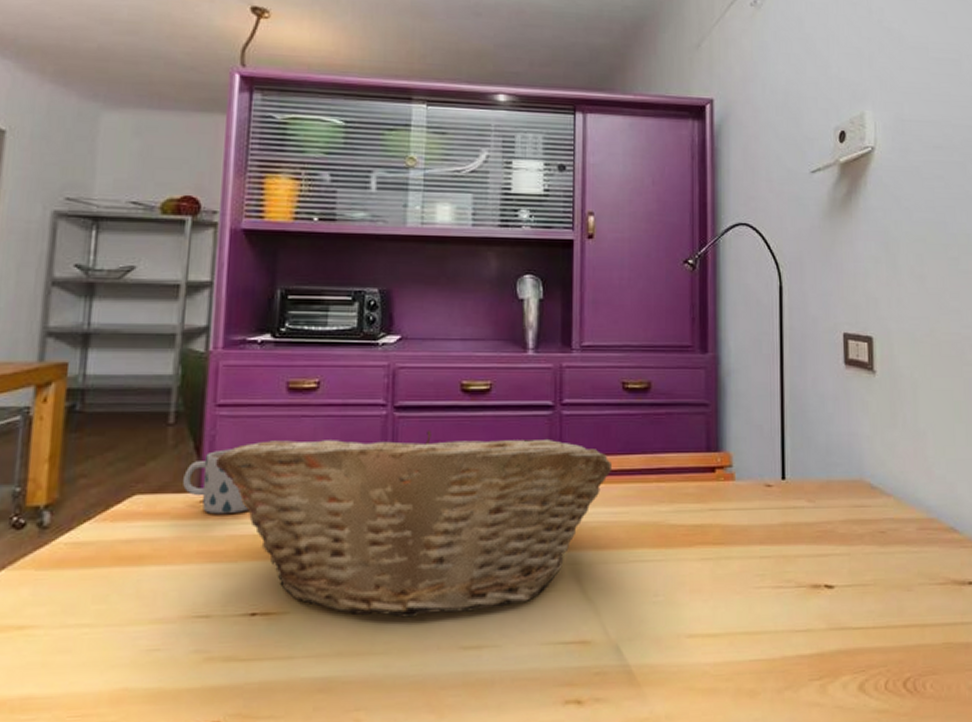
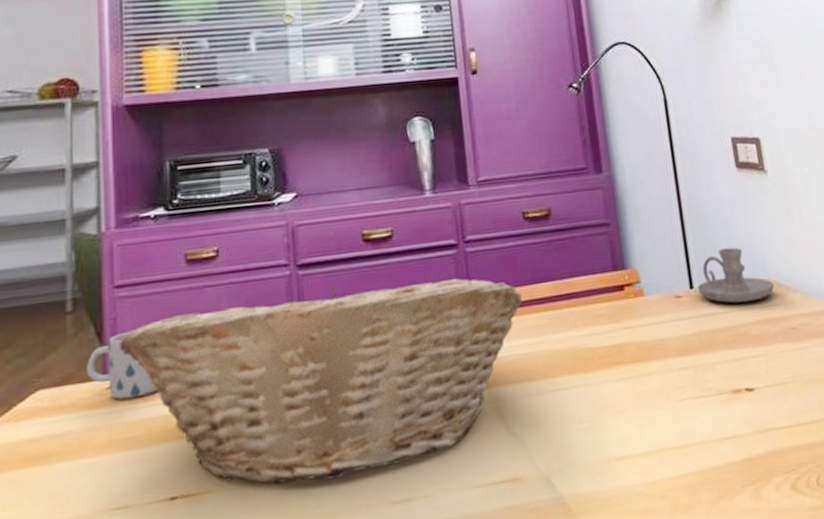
candle holder: none [790,444,868,500] -> present [698,247,775,303]

